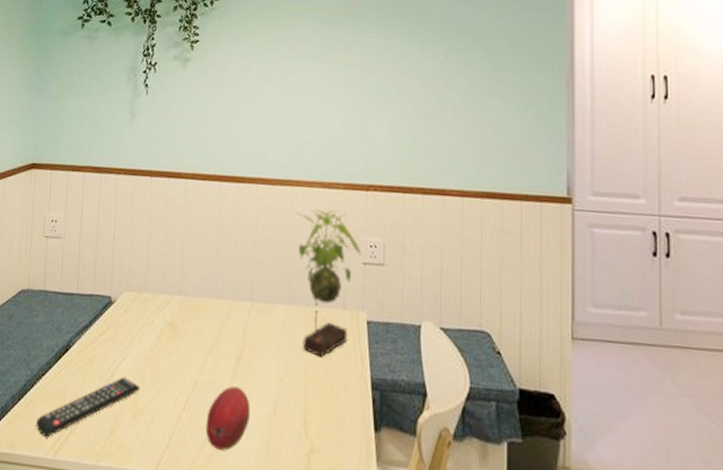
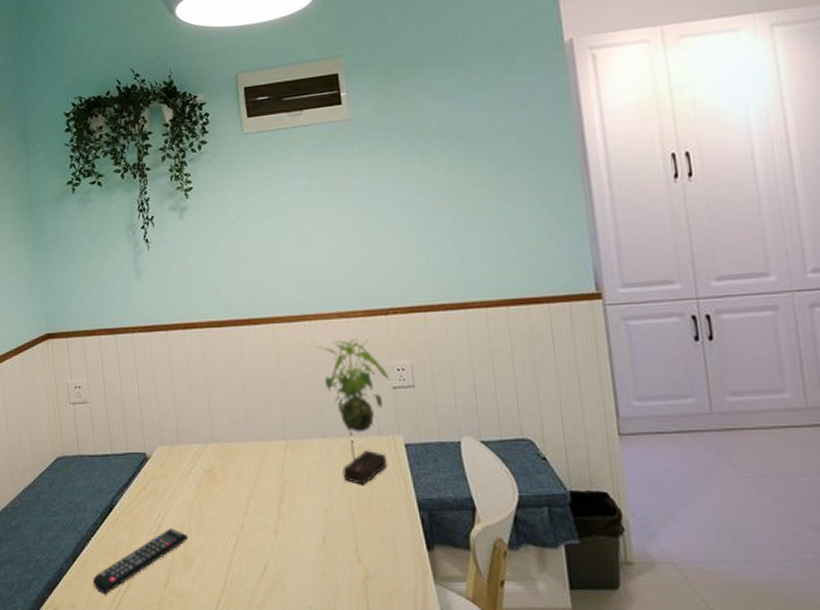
fruit: present [205,386,251,451] -> none [257,524,301,586]

